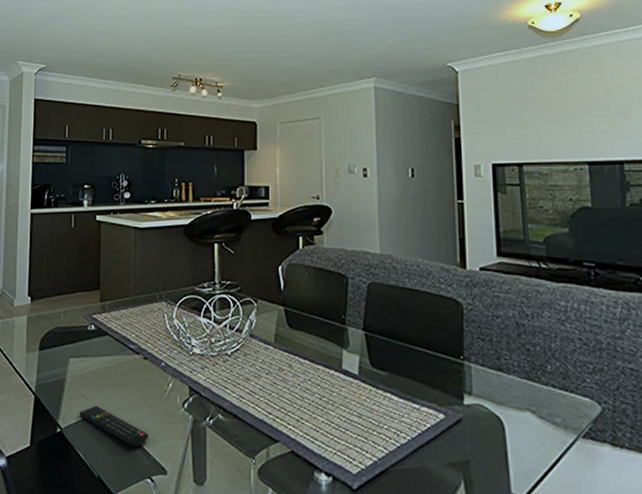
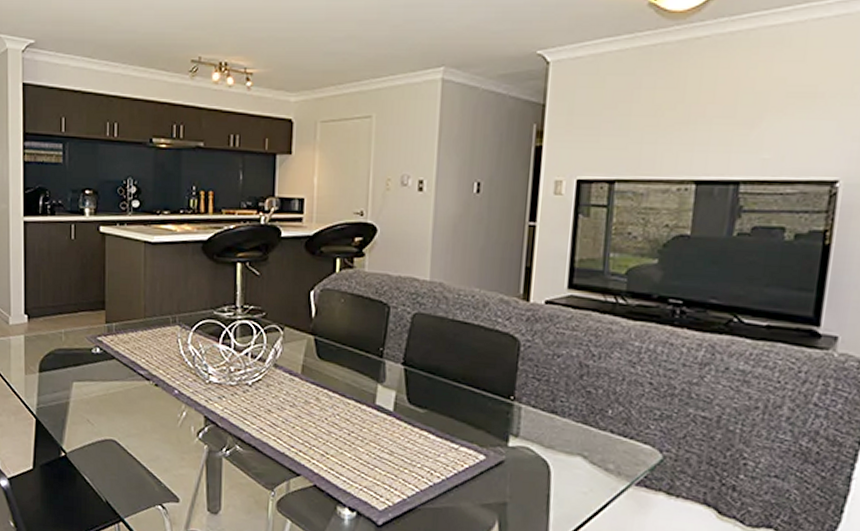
remote control: present [79,405,148,447] -> none [85,431,160,475]

